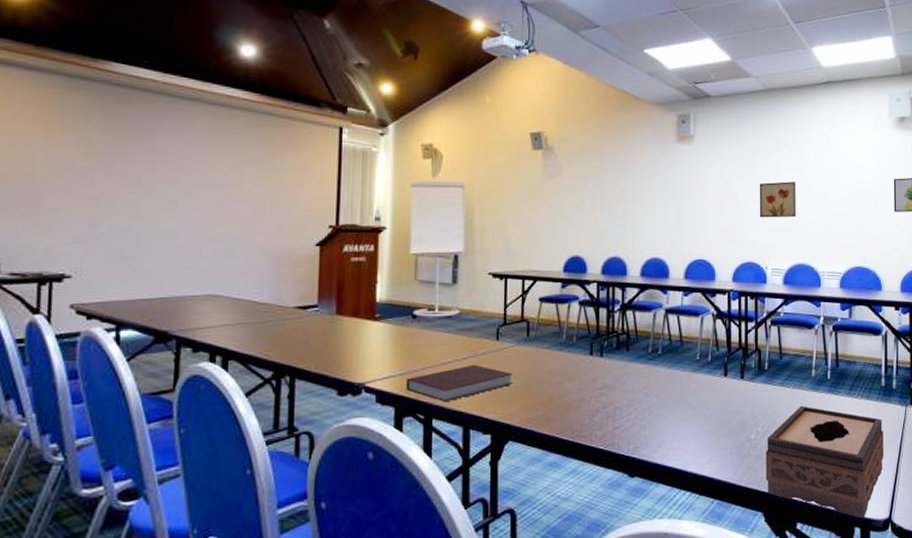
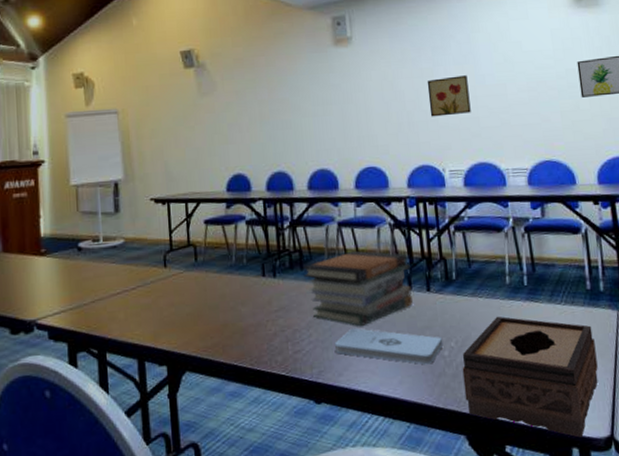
notebook: present [406,364,513,402] -> none [77,294,185,335]
book stack: none [629,337,728,407] -> present [303,250,413,326]
notepad: none [651,408,751,446] -> present [334,328,444,365]

